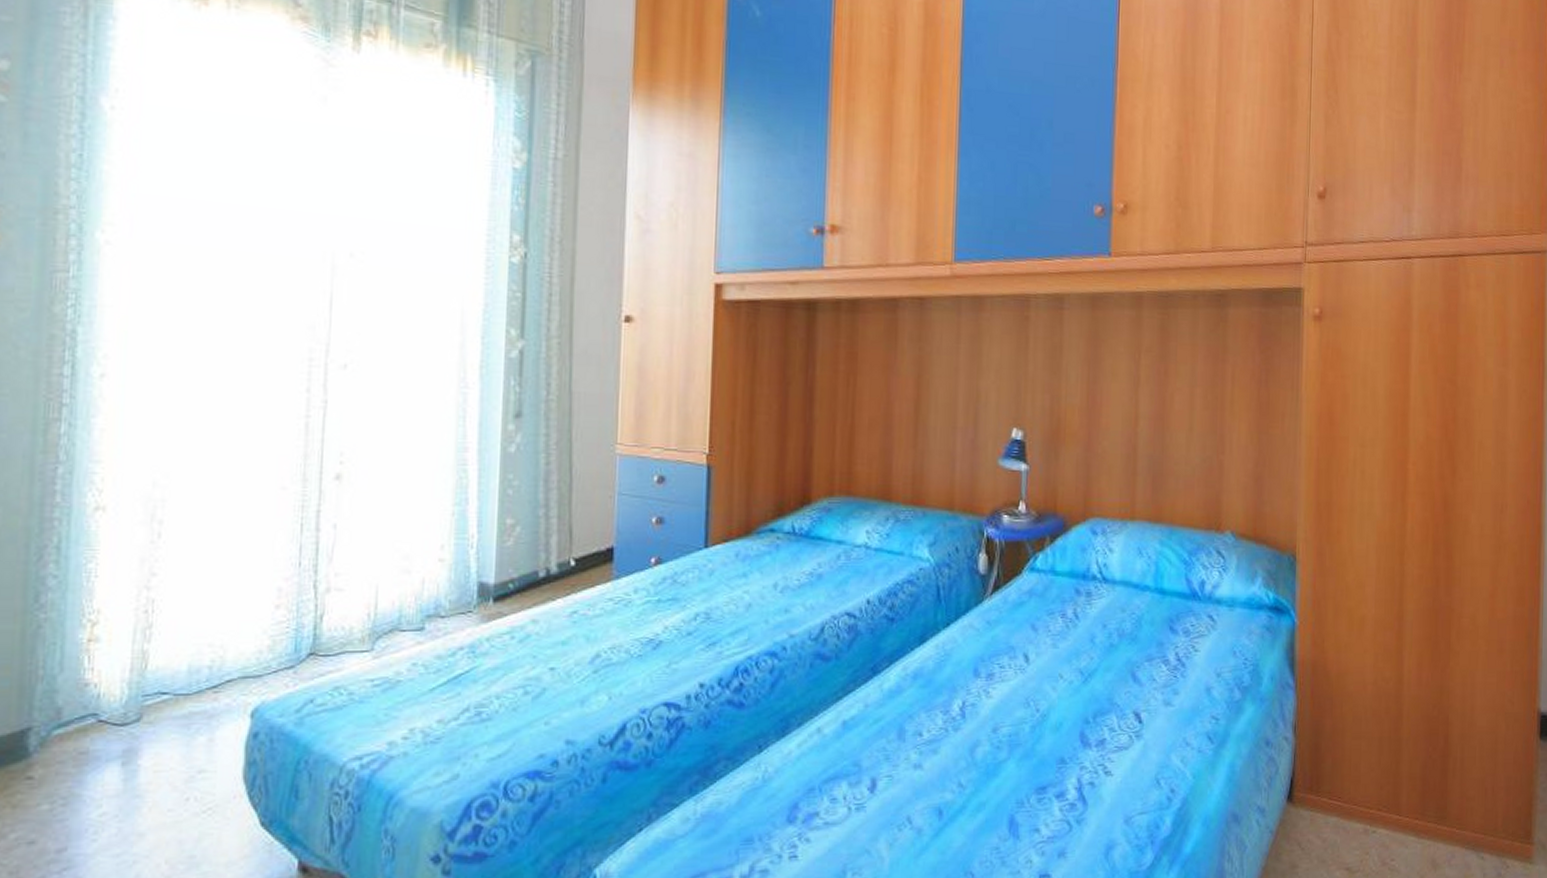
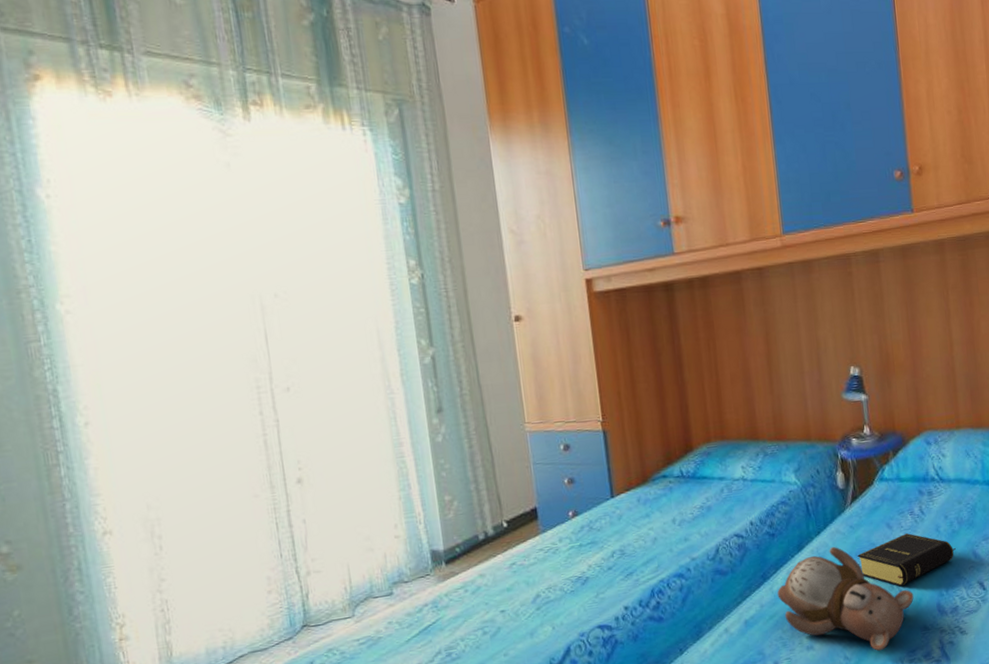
teddy bear: none [887,643,1053,782] -> present [777,546,914,651]
book: none [990,640,1112,705] -> present [857,533,956,587]

